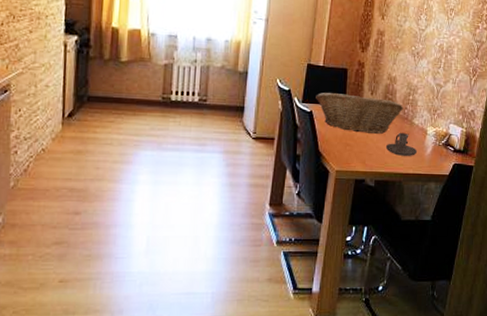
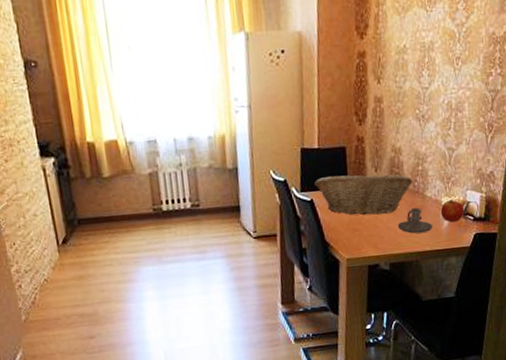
apple: none [425,130,447,151] -> present [440,199,465,223]

